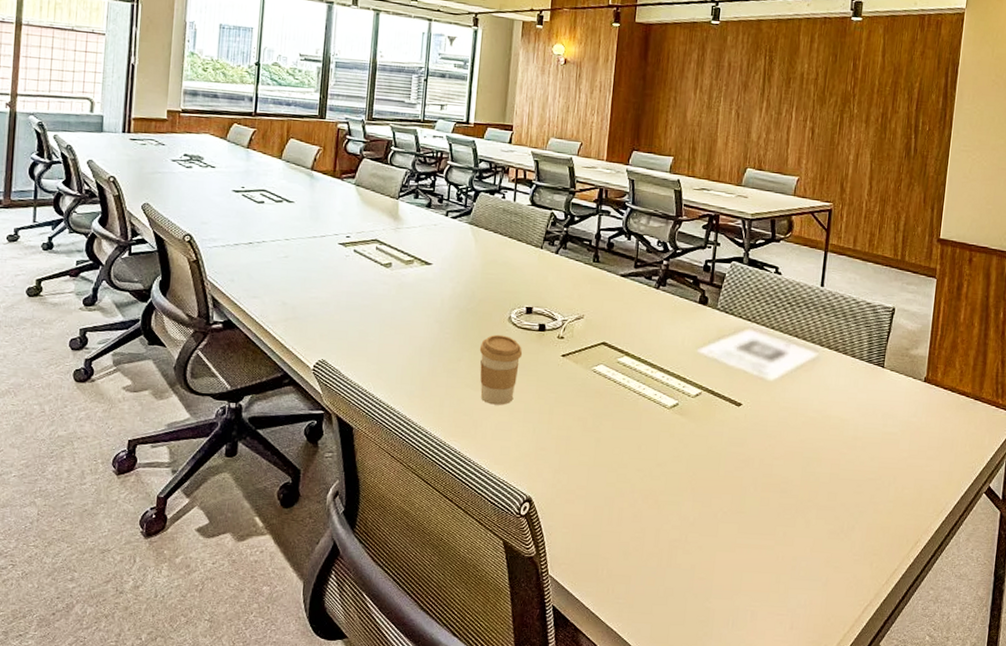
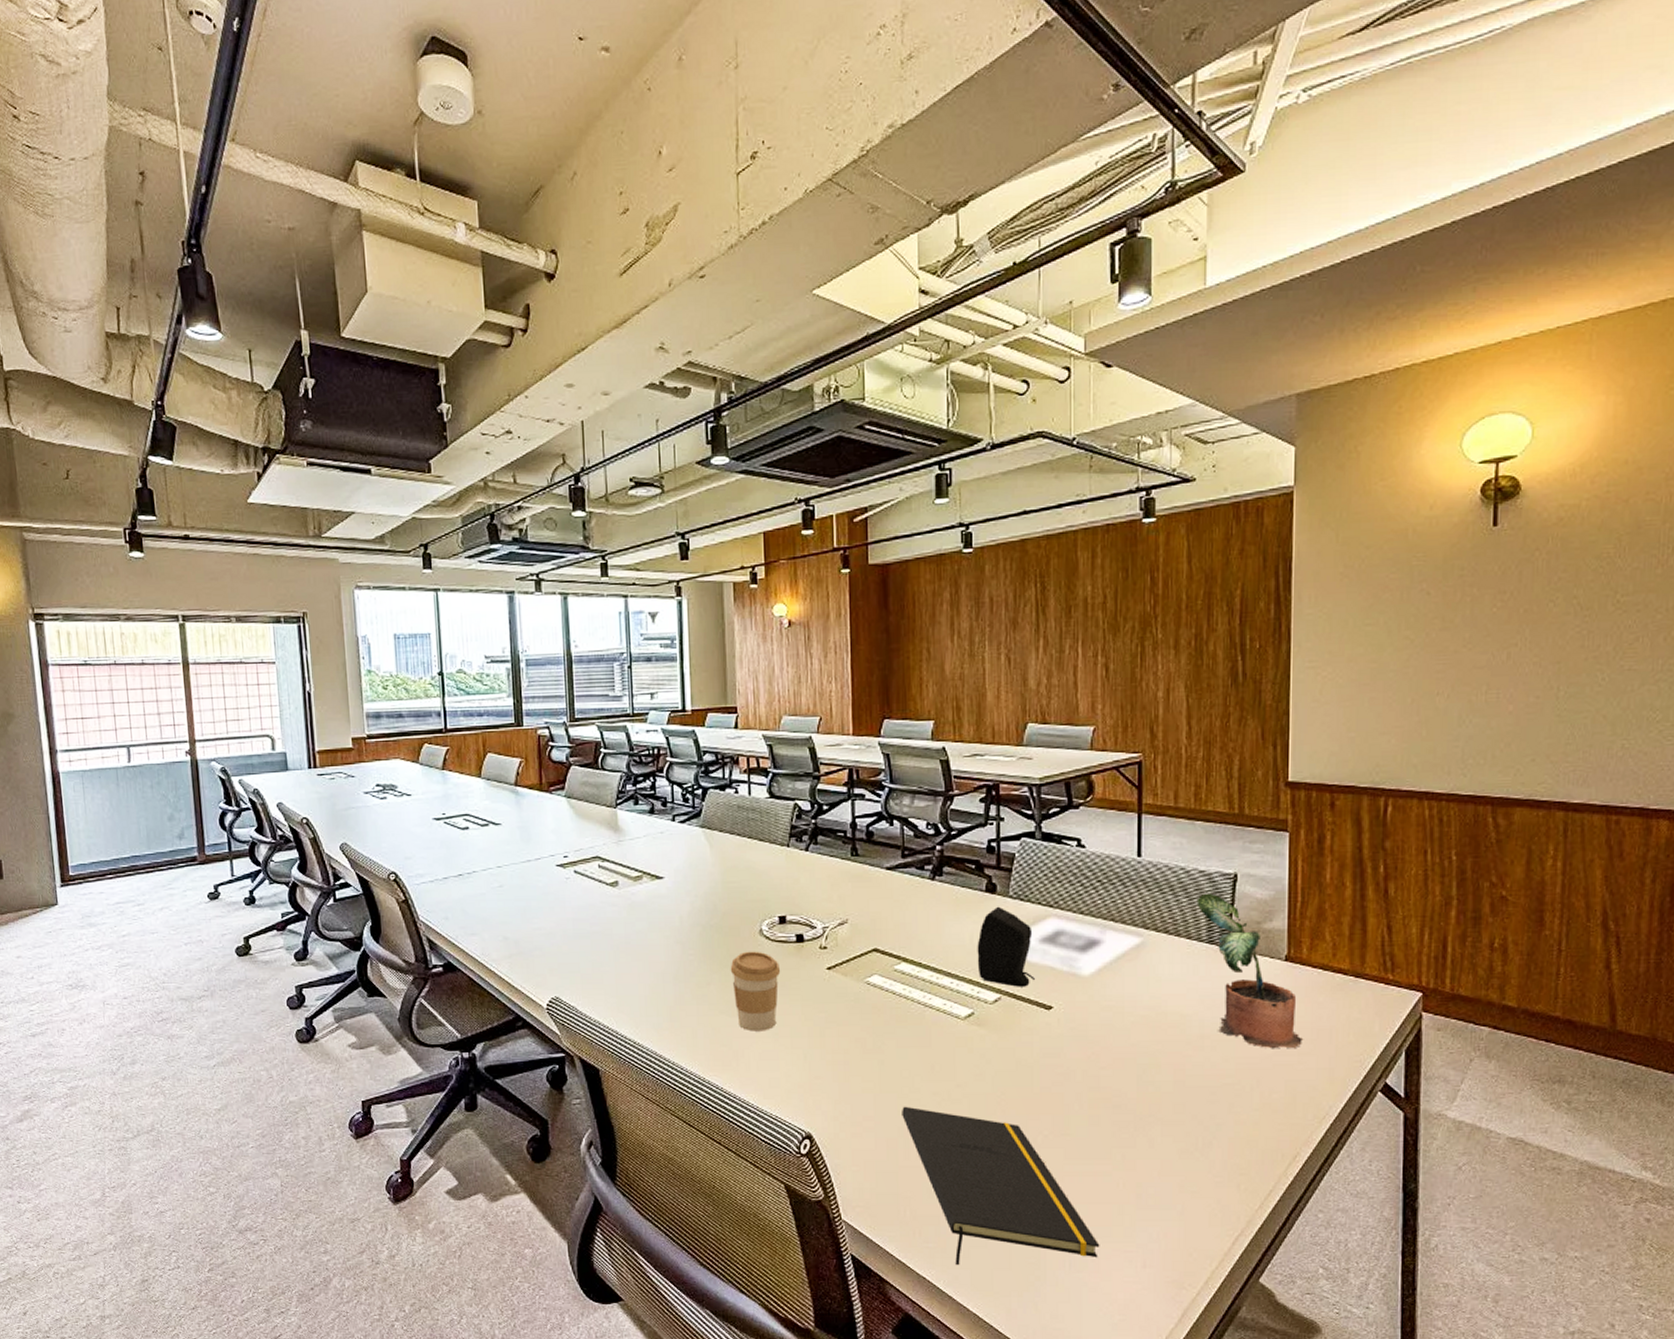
notepad: none [609,479,758,620] -> present [902,1106,1100,1266]
speaker: none [685,316,733,386] -> present [977,906,1035,987]
potted plant: none [862,321,931,454] -> present [1196,893,1302,1049]

